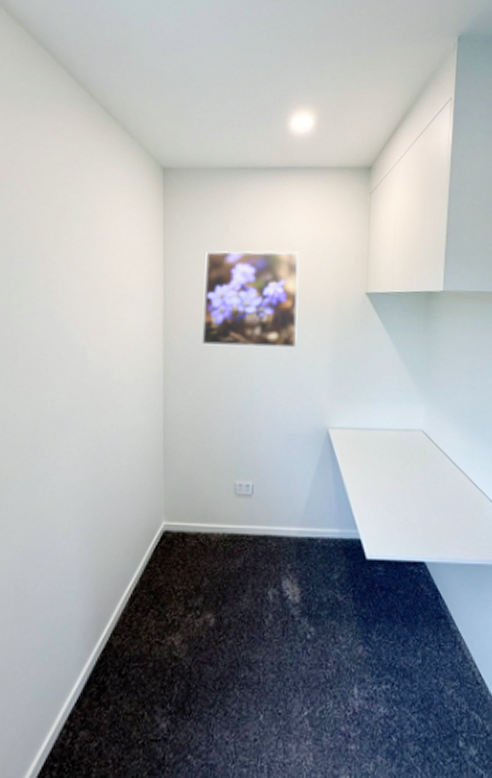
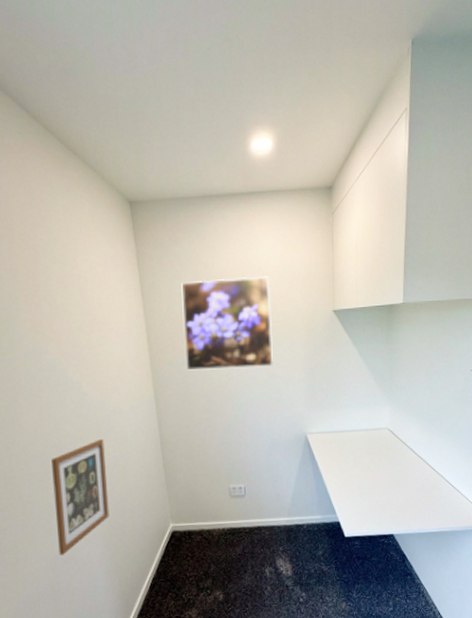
picture frame: none [31,413,102,547] -> present [51,439,110,555]

